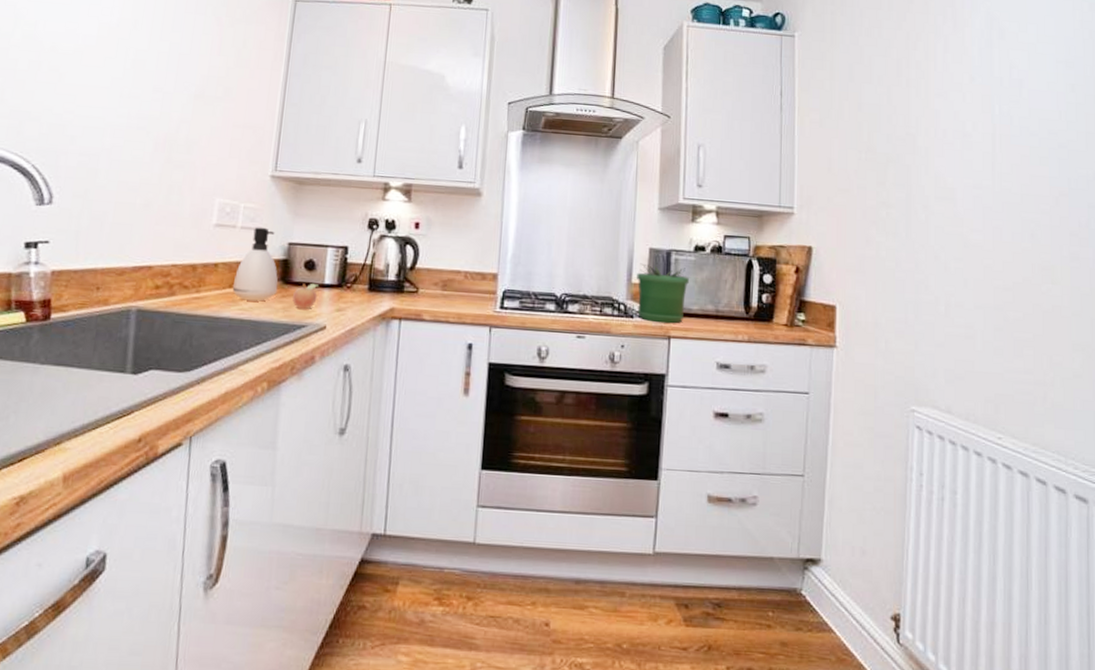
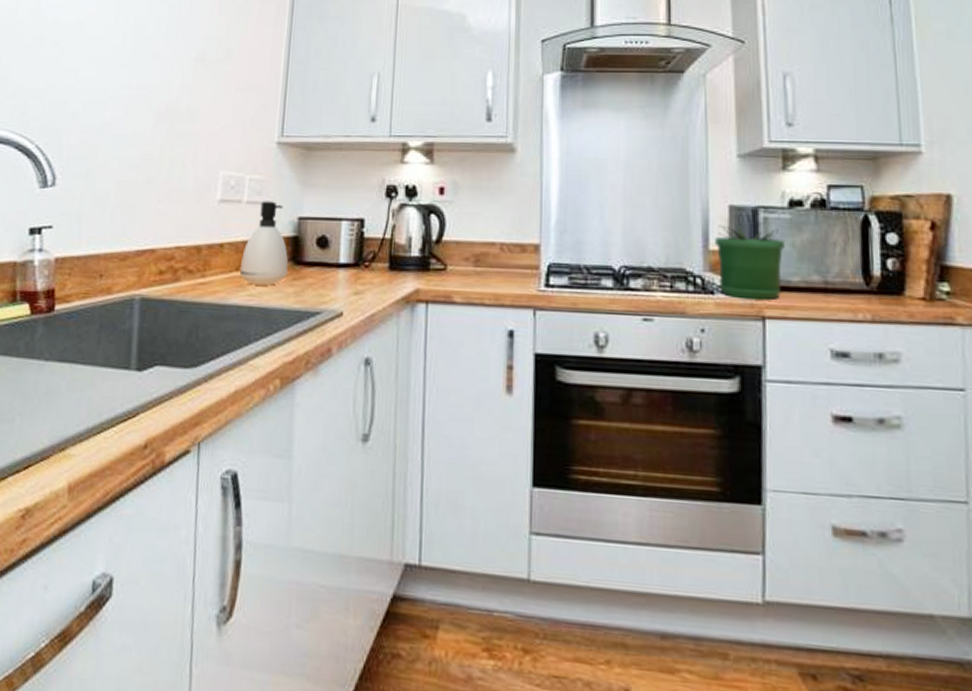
fruit: present [293,283,319,310] -> none [305,263,333,294]

